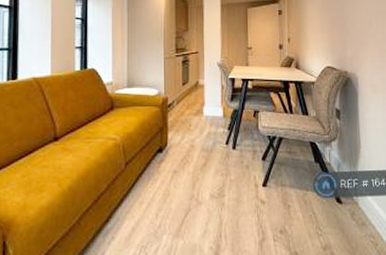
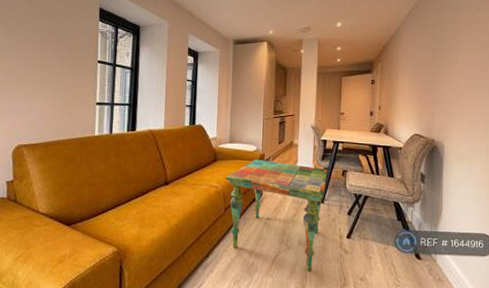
side table: none [124,104,238,229] -> present [225,159,328,272]

